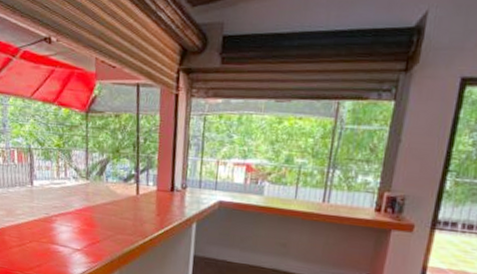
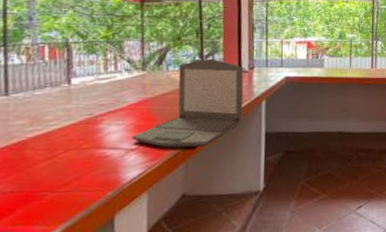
laptop: none [78,173,176,259] -> present [132,58,244,148]

